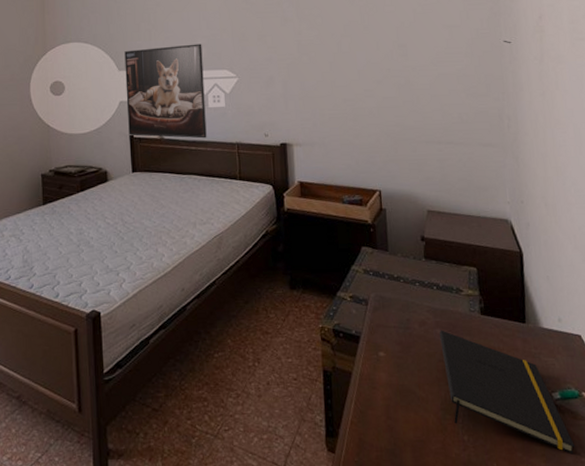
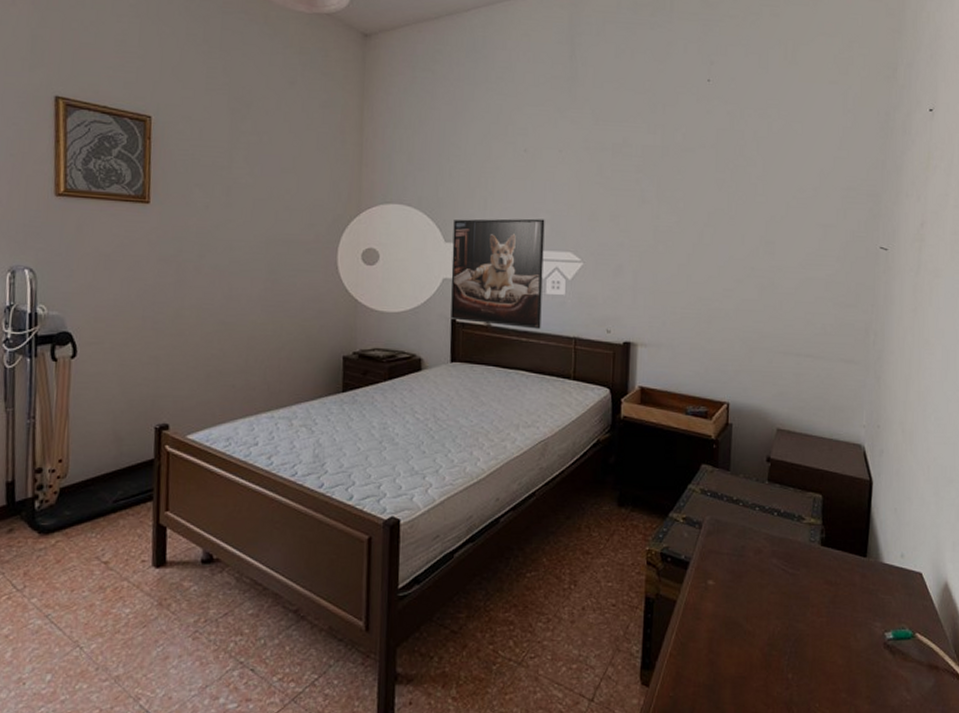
notepad: present [439,330,575,455] -> none [775,559,901,697]

